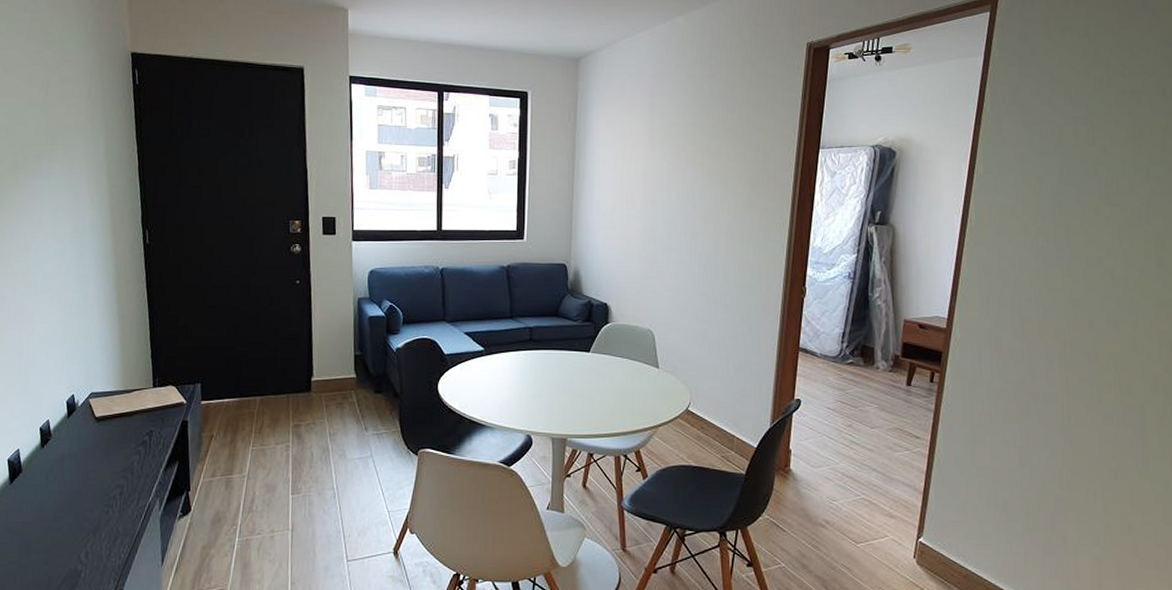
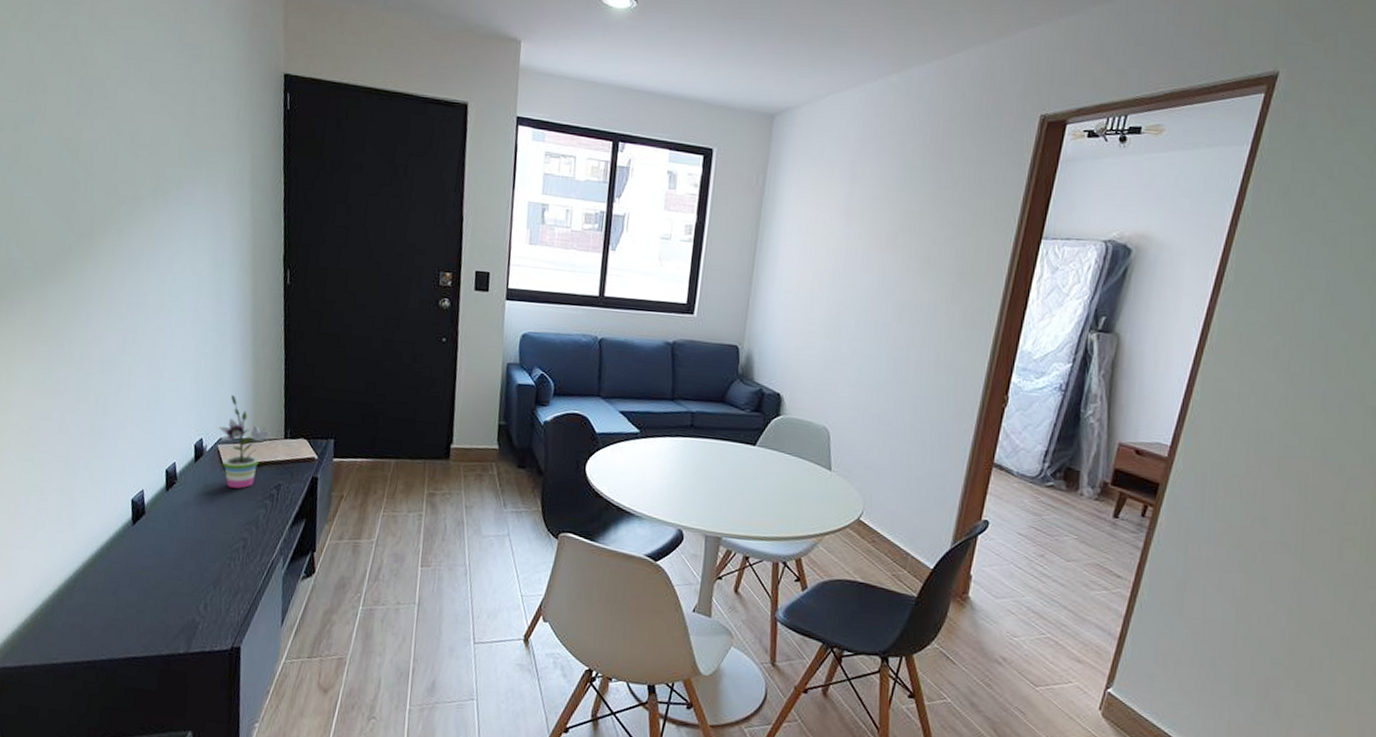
potted plant: none [88,351,144,438] -> present [218,395,274,489]

